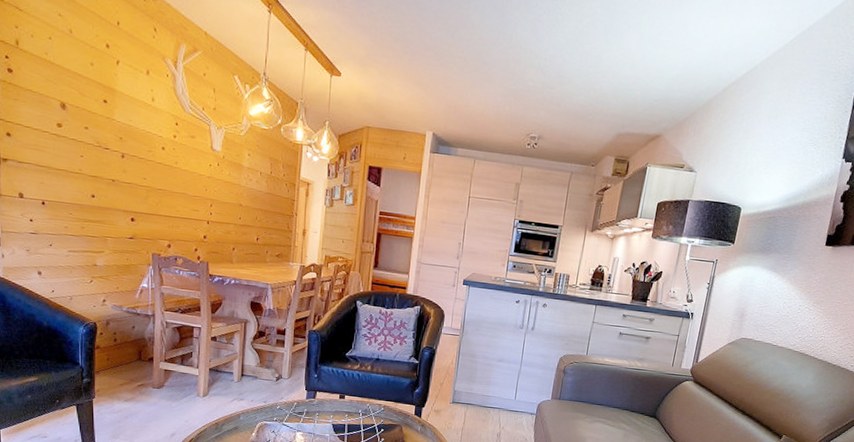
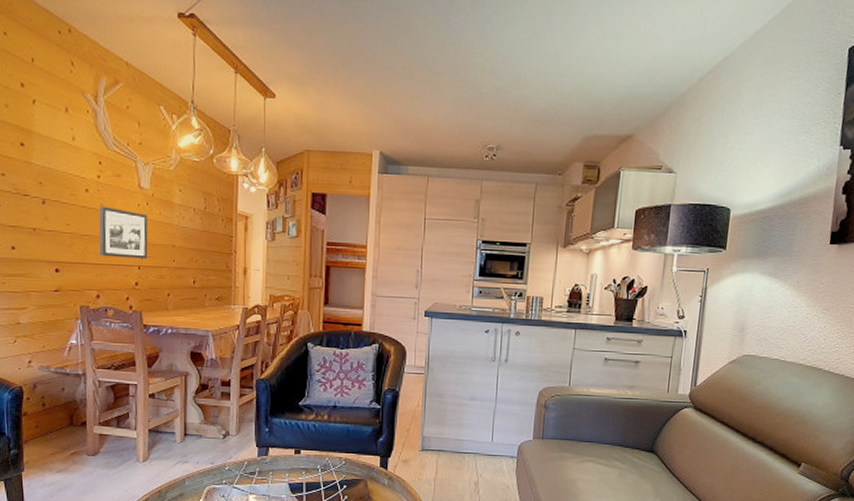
picture frame: none [172,163,219,215] -> present [99,205,148,259]

